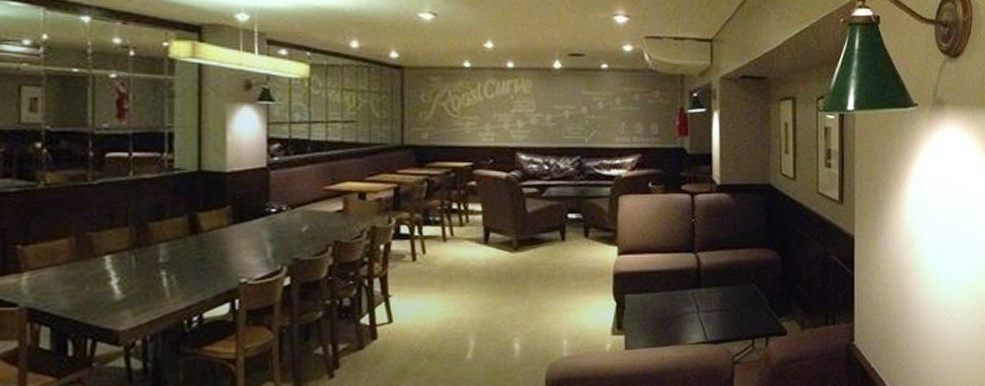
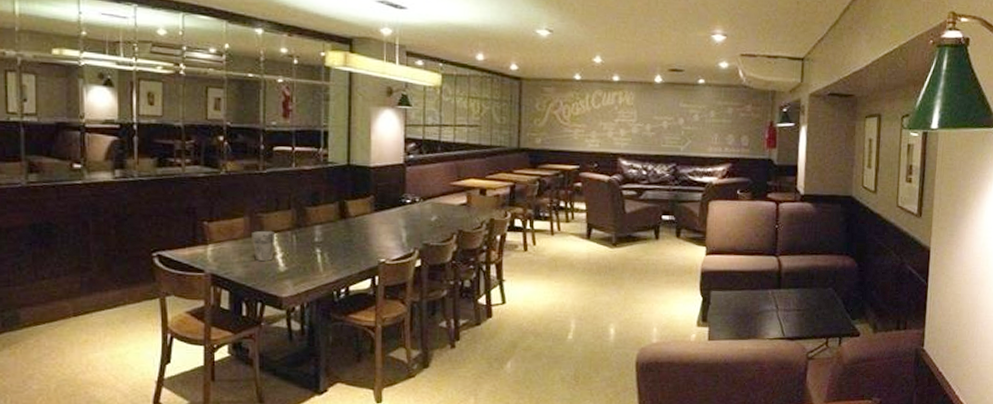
cup: none [79,252,108,290] -> present [252,230,274,262]

